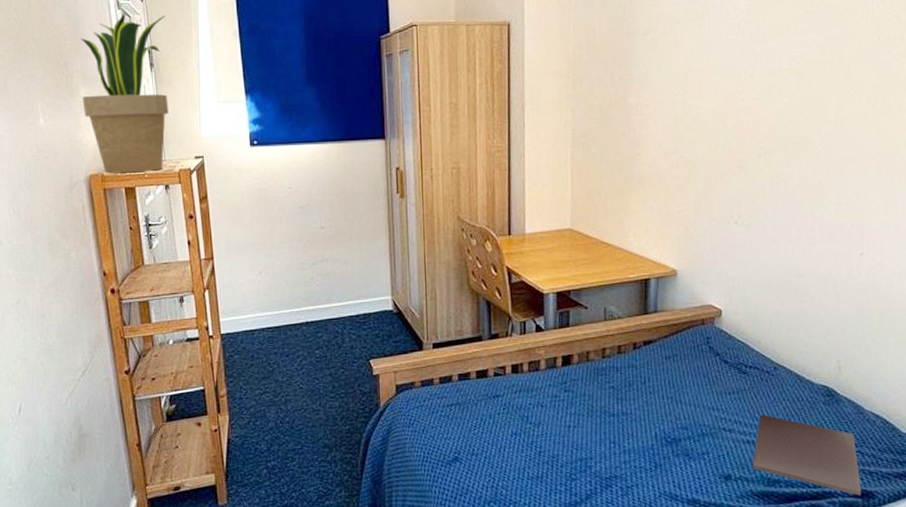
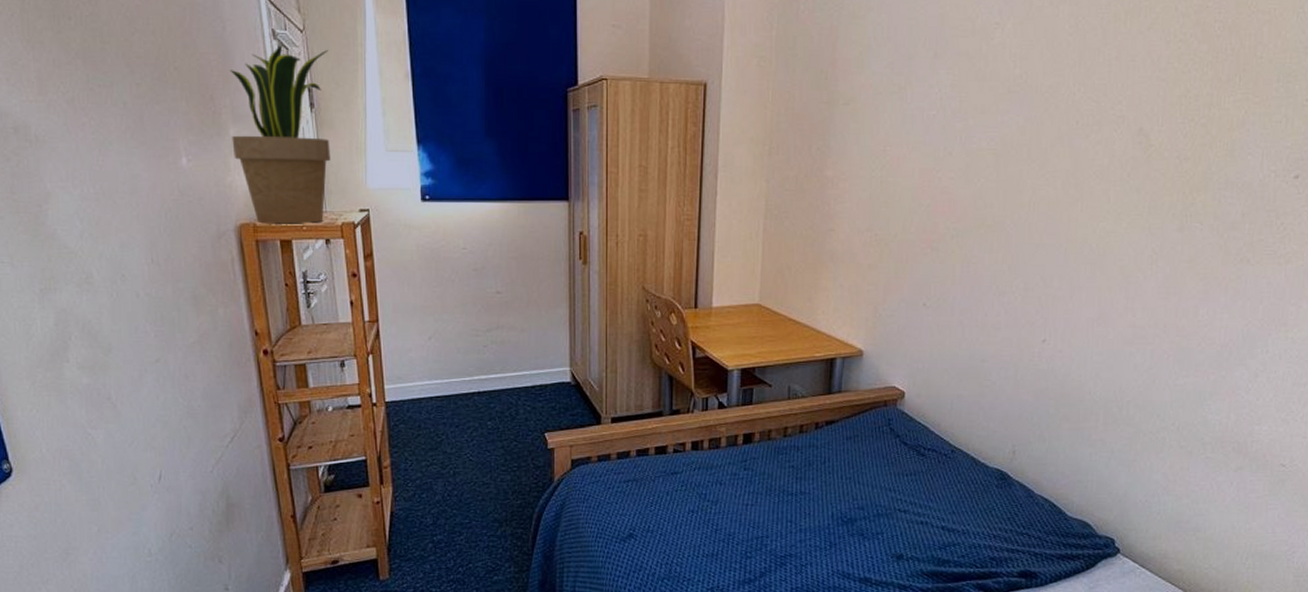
plaque: present [752,415,862,496] -> none [924,497,1026,576]

